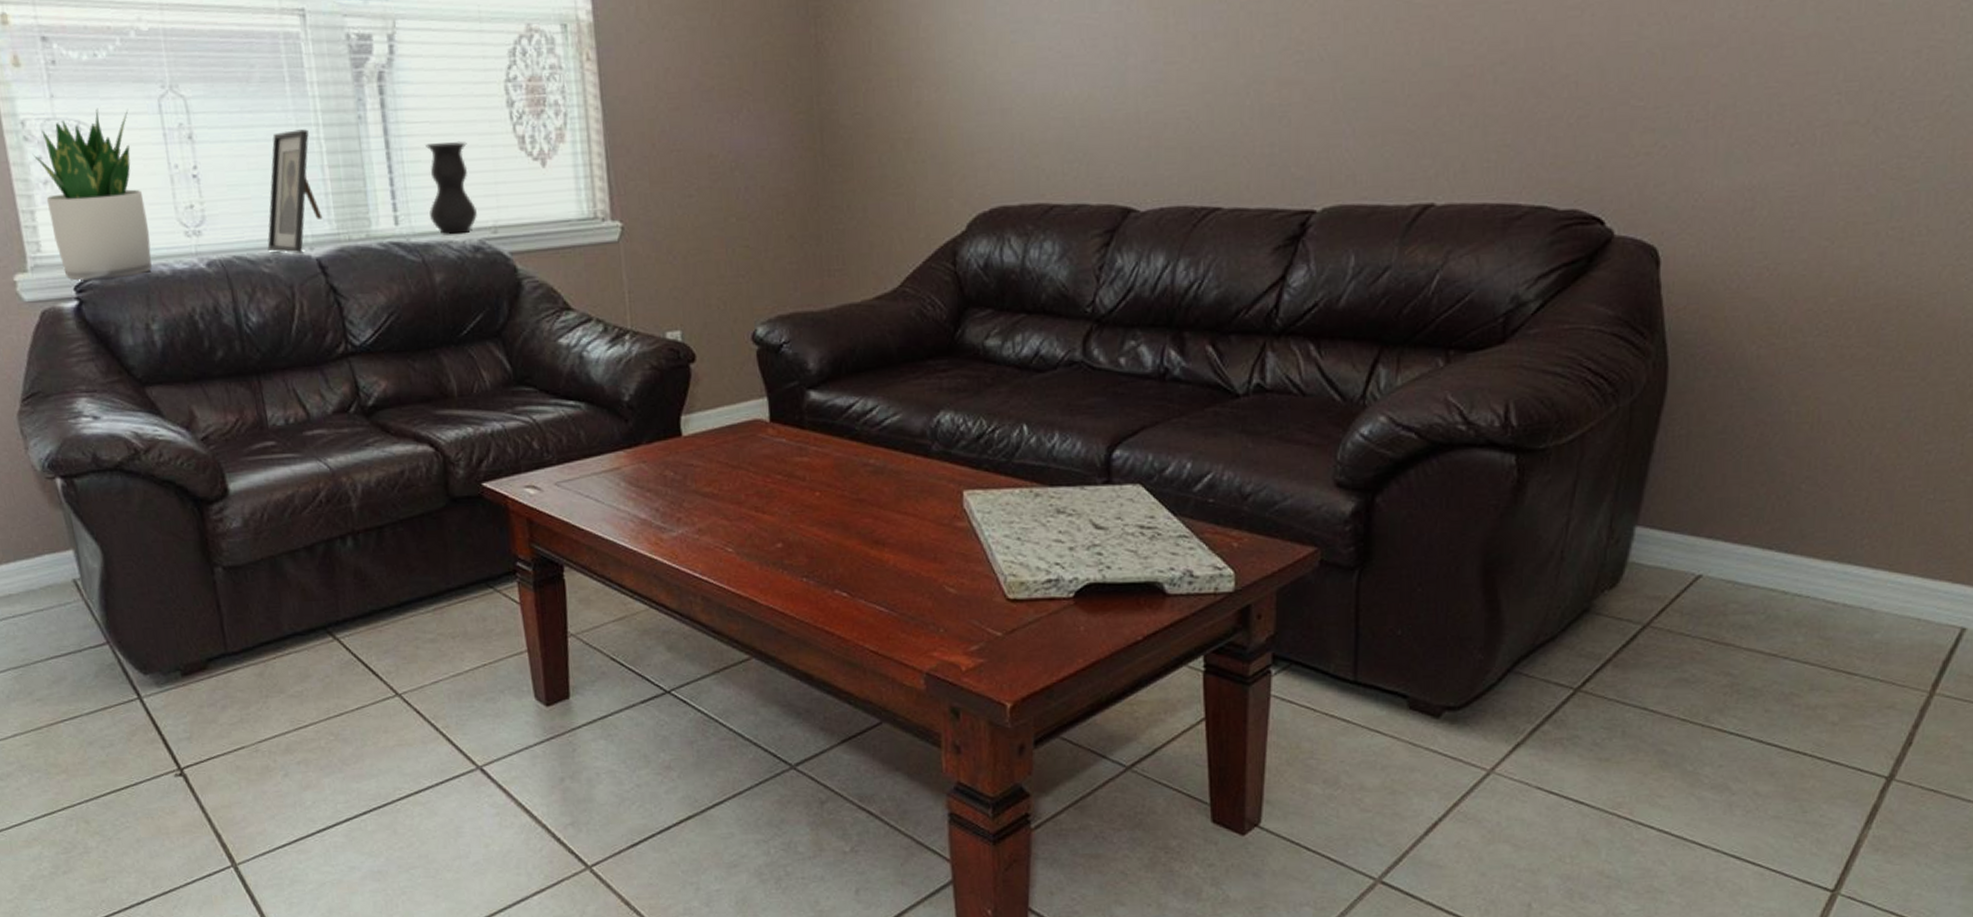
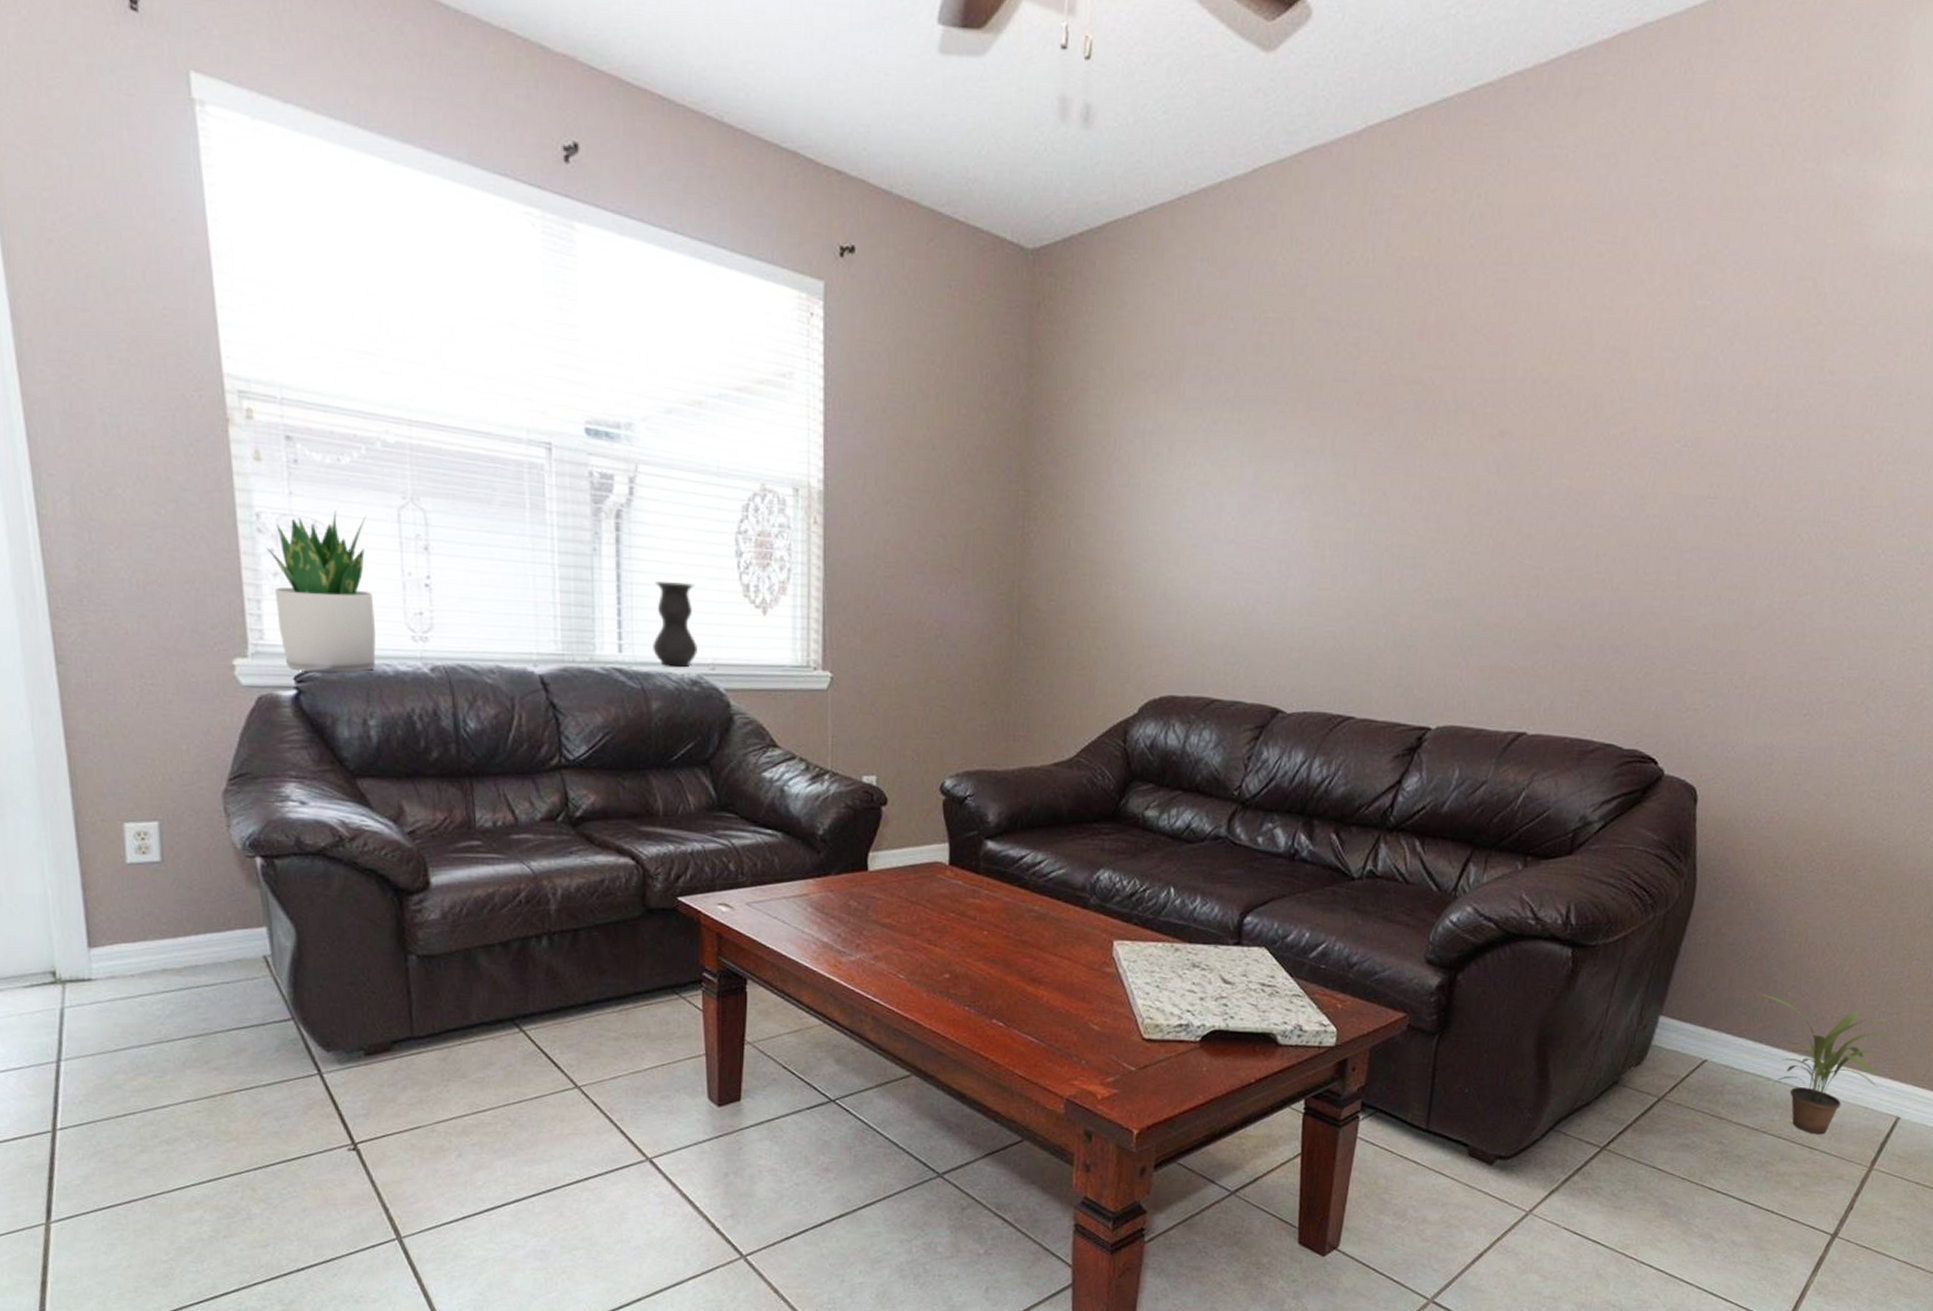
picture frame: present [267,129,323,254] -> none [492,553,549,669]
potted plant: none [1768,489,1941,655] -> present [1763,994,1888,1134]

